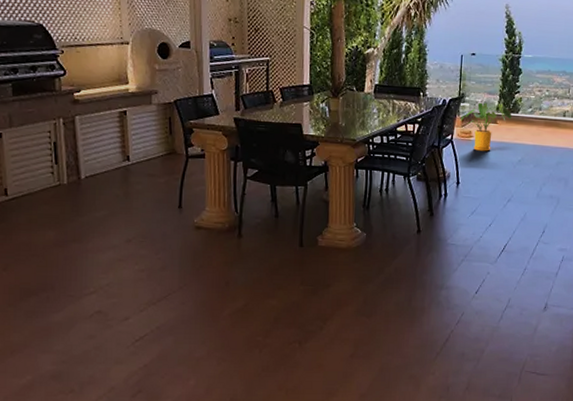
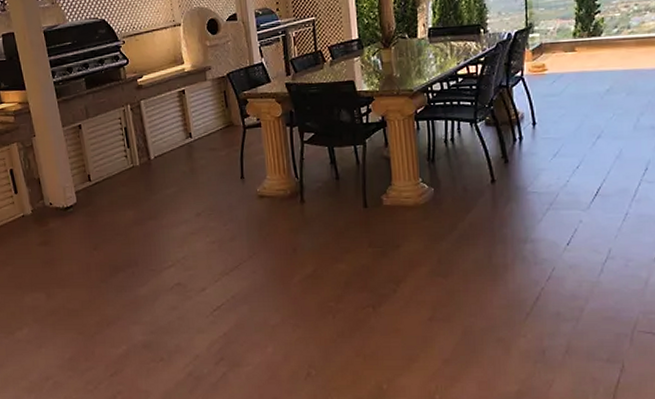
house plant: present [461,102,512,151] -> none [531,28,594,85]

